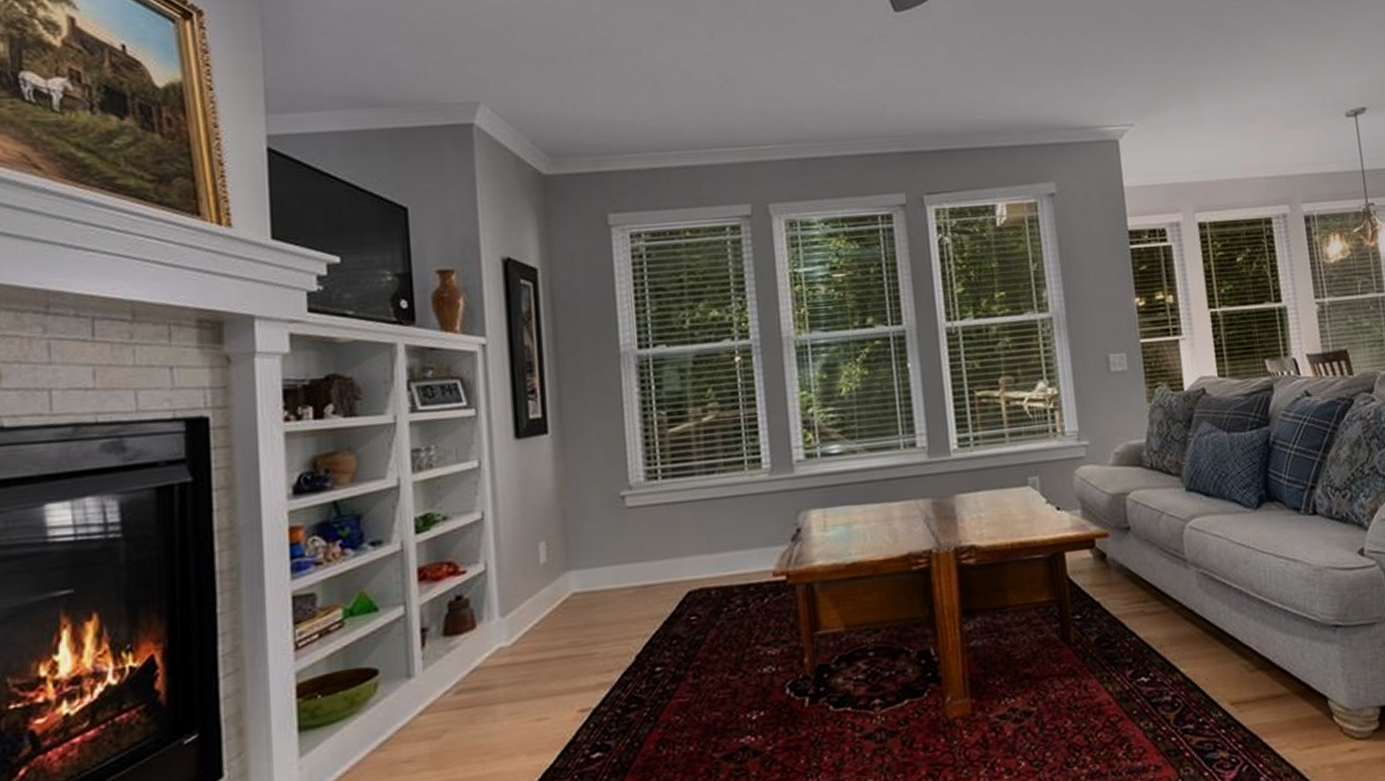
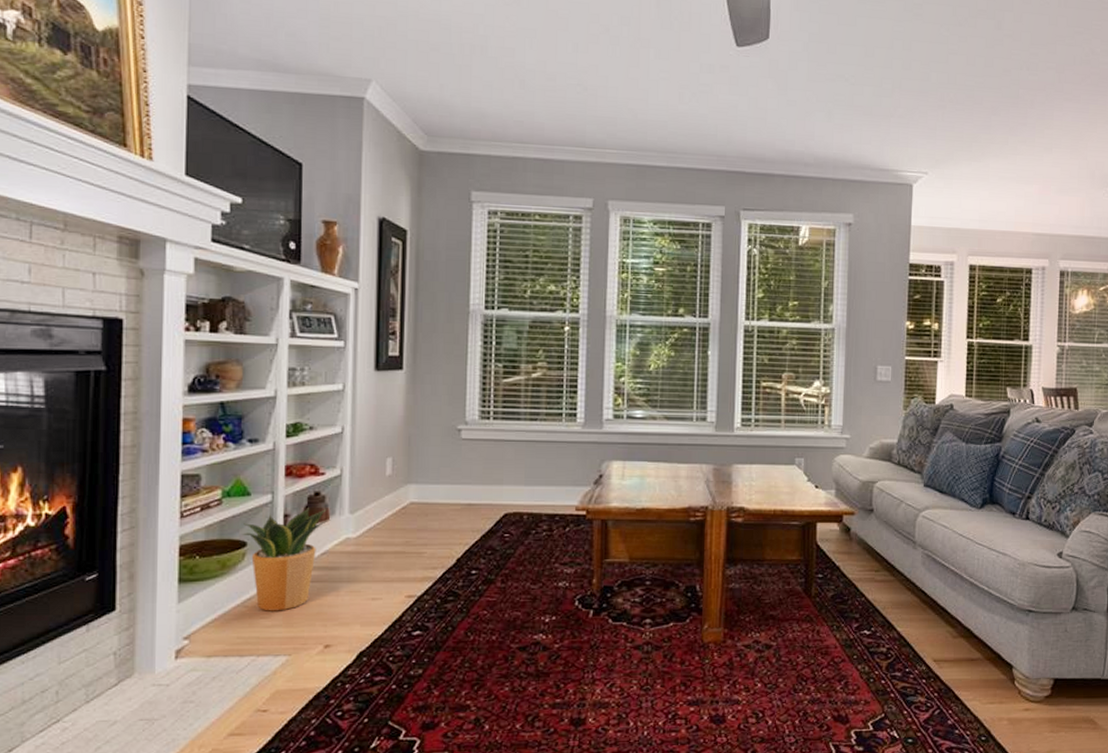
potted plant: none [372,615,478,754] -> present [242,508,331,611]

